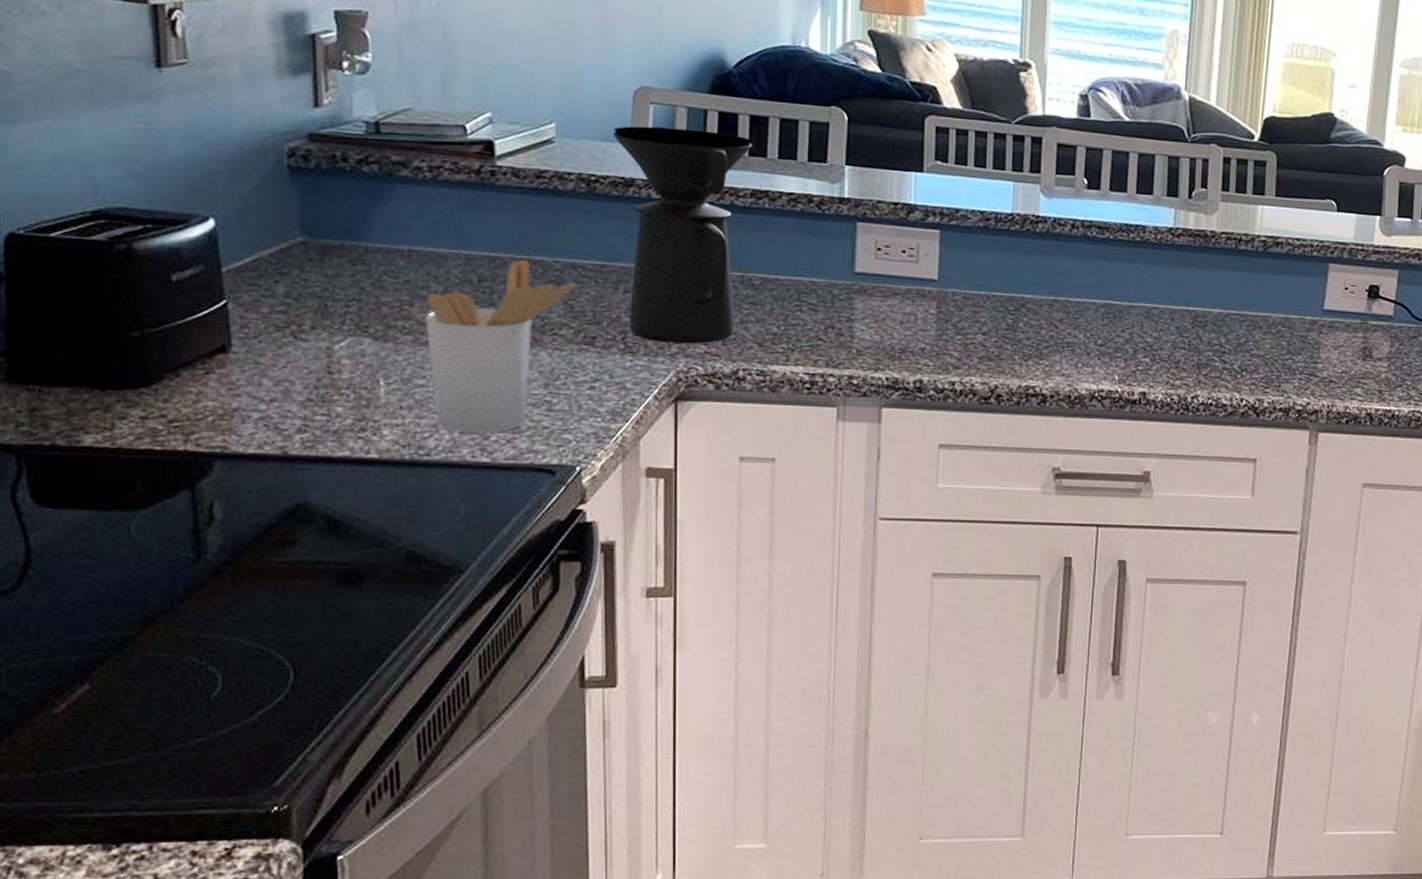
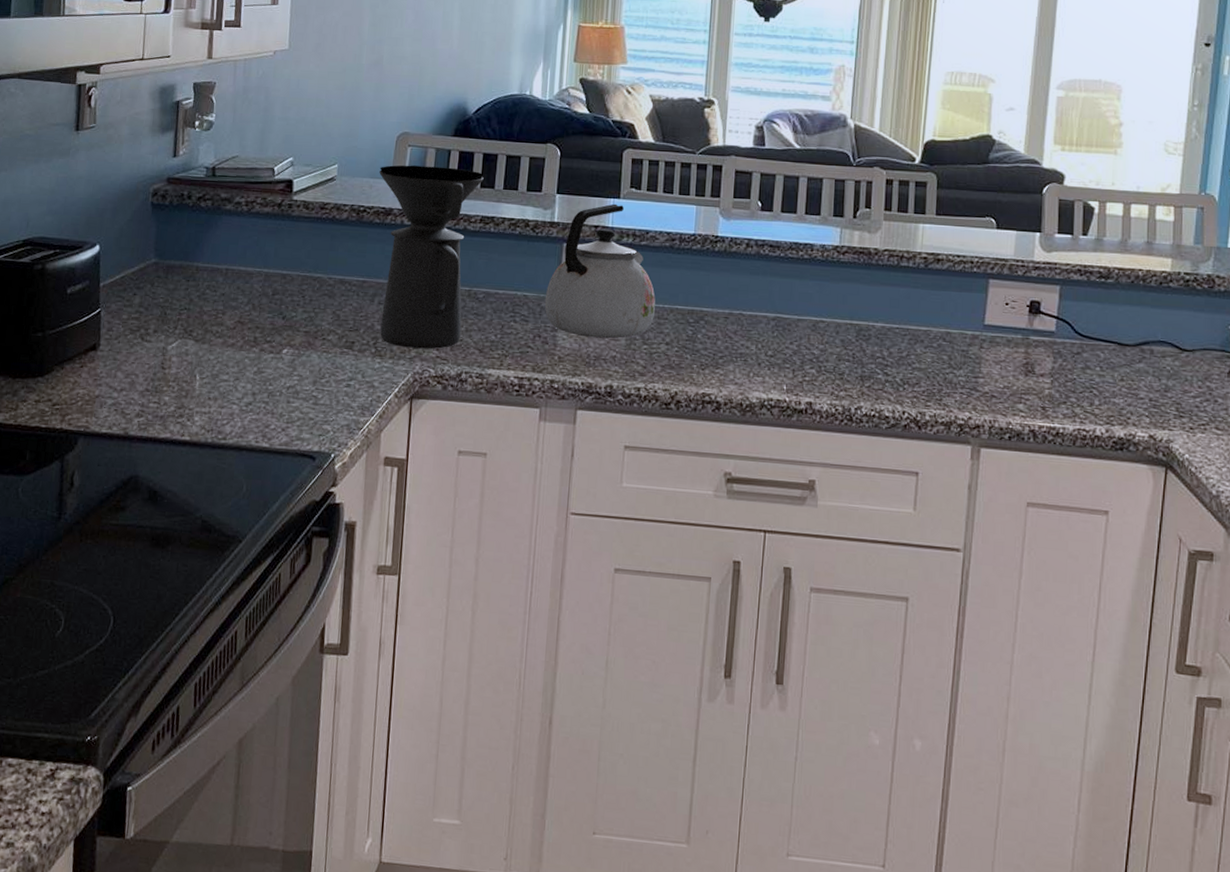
utensil holder: present [425,259,575,433] -> none [232,276,342,422]
kettle: none [837,178,969,330] -> present [544,203,656,339]

